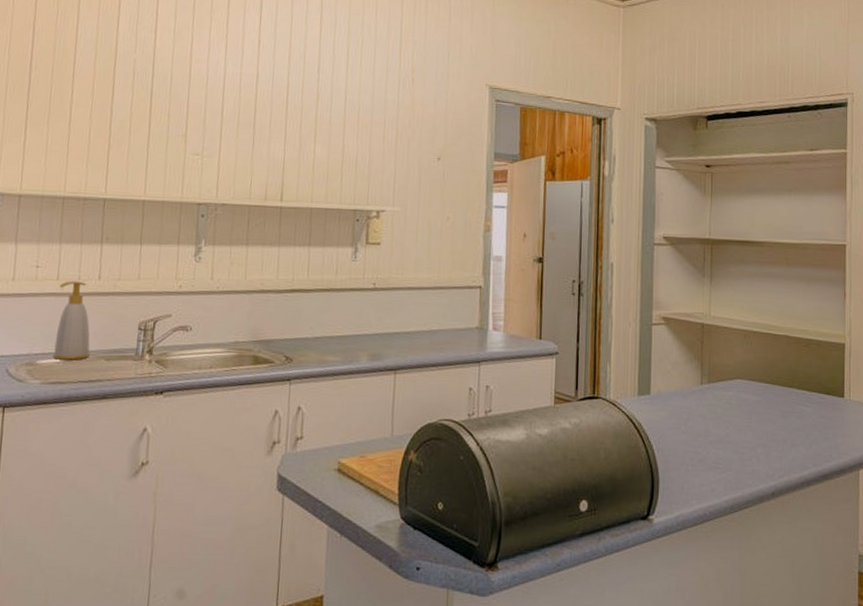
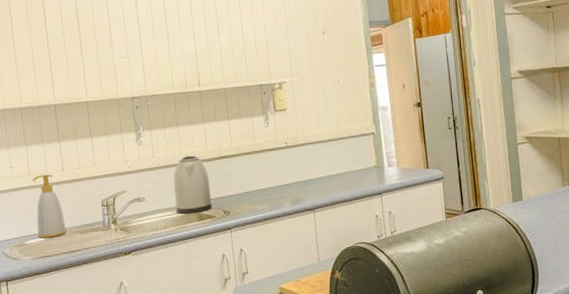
kettle: none [228,283,275,355] -> present [173,155,213,214]

